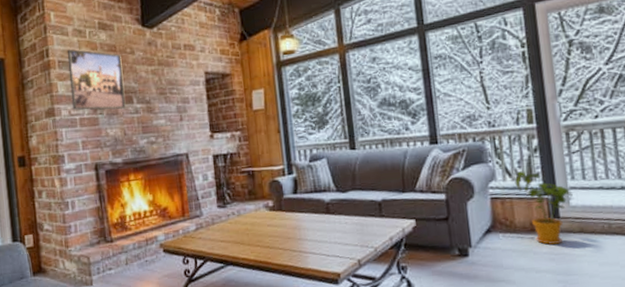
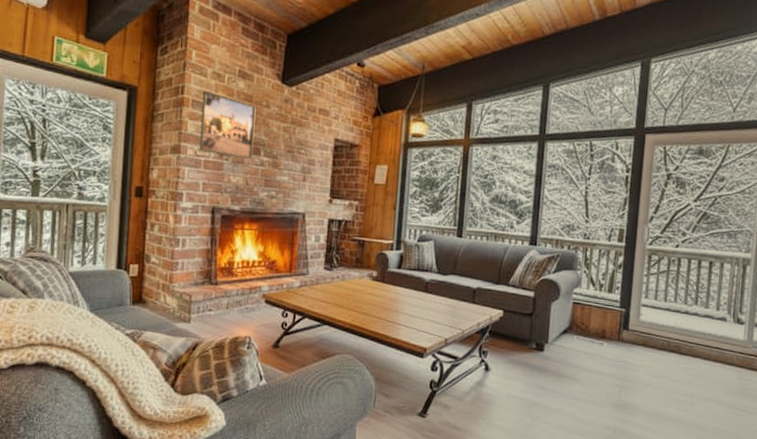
house plant: present [514,171,573,245] -> none [596,283,644,352]

